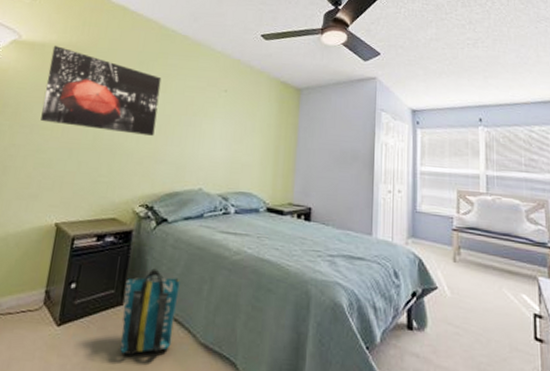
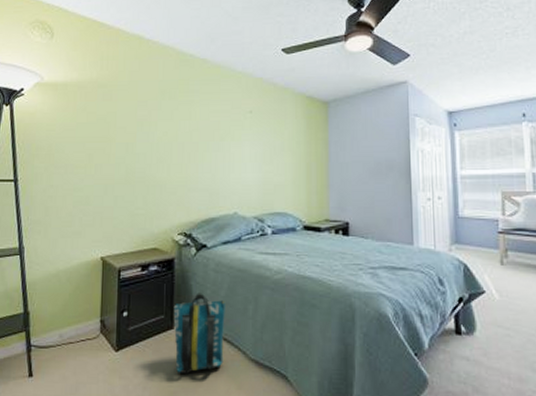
wall art: present [40,46,162,136] -> none [73,84,185,165]

